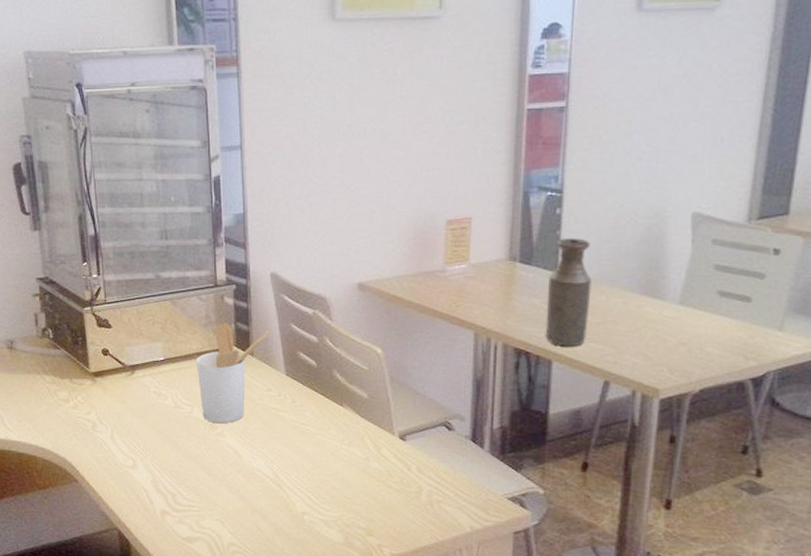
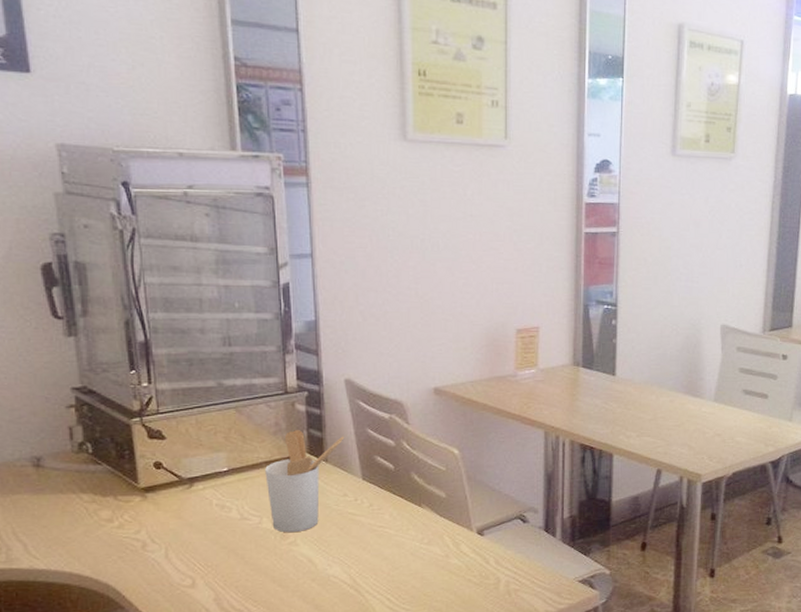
bottle: present [545,238,592,347] -> none [606,346,644,441]

